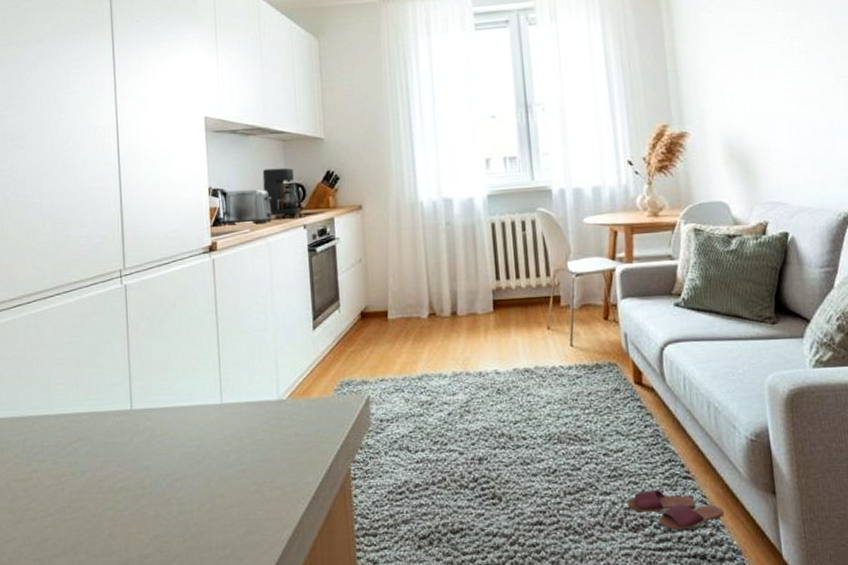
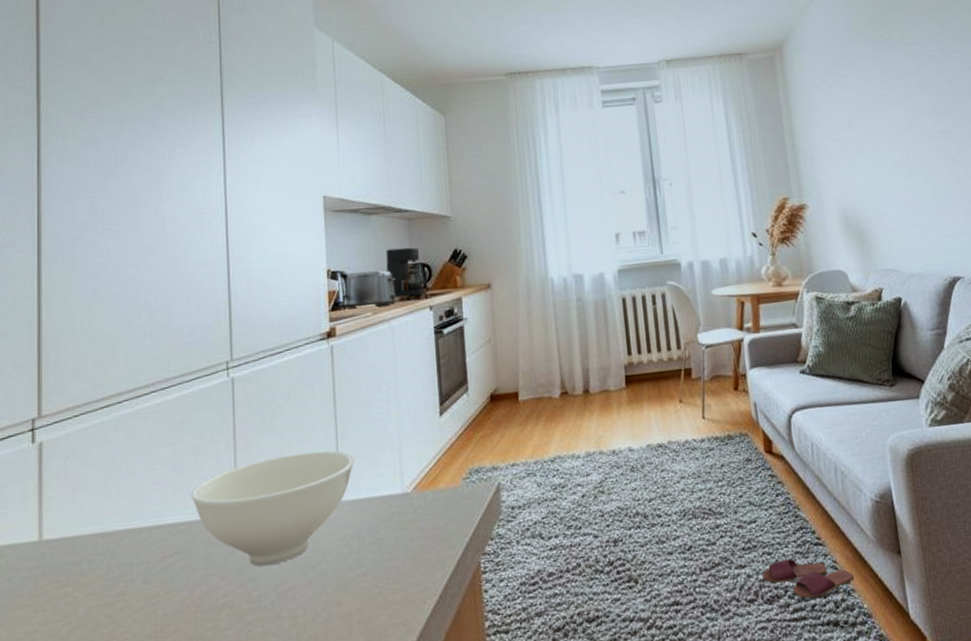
bowl: none [91,356,234,457] -> present [191,451,354,566]

